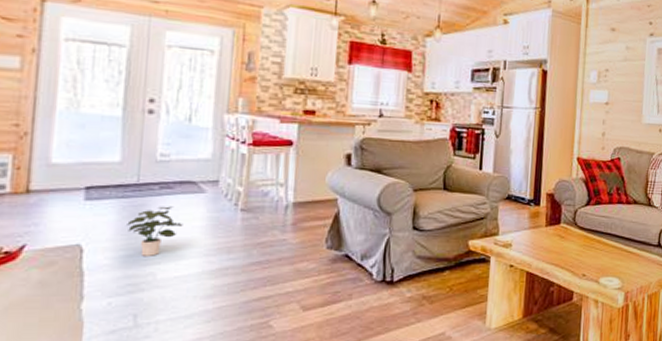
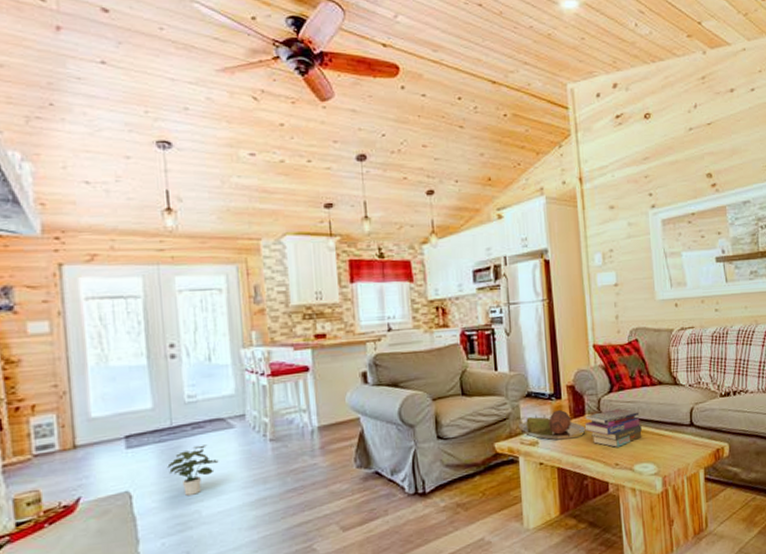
serving tray: none [494,215,560,245] -> present [518,409,587,440]
books: none [558,222,612,259] -> present [584,408,642,448]

